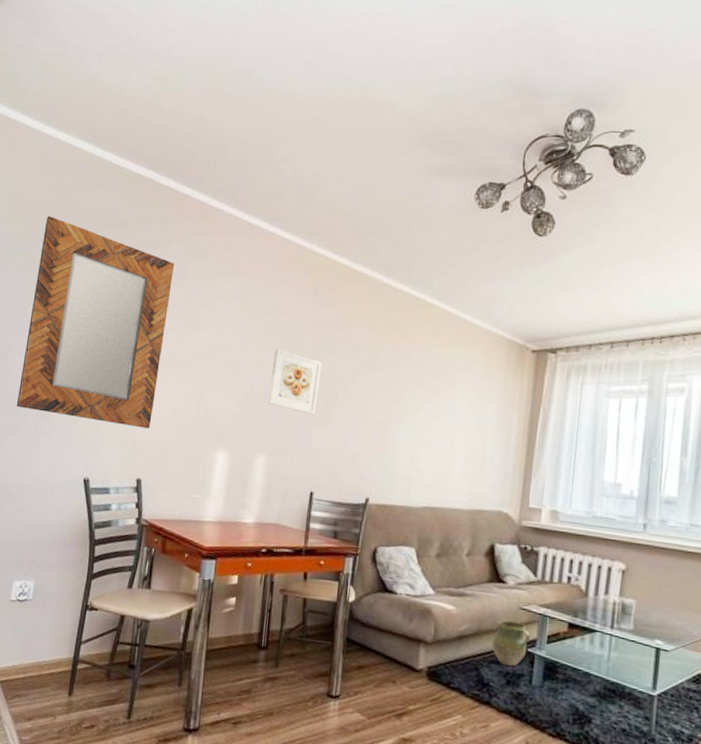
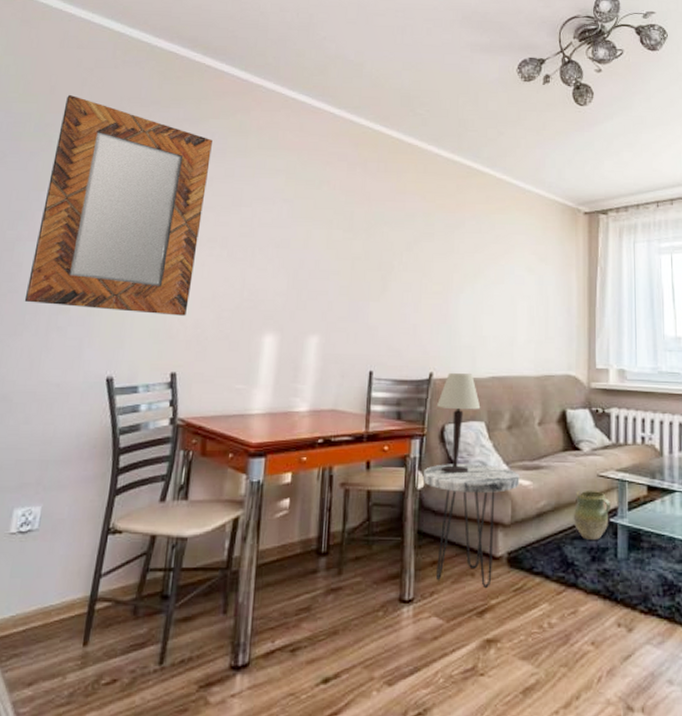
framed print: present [267,348,322,415] -> none [319,222,376,289]
side table: none [353,582,444,695] -> present [422,464,520,587]
table lamp: none [370,500,412,593] -> present [437,373,481,474]

